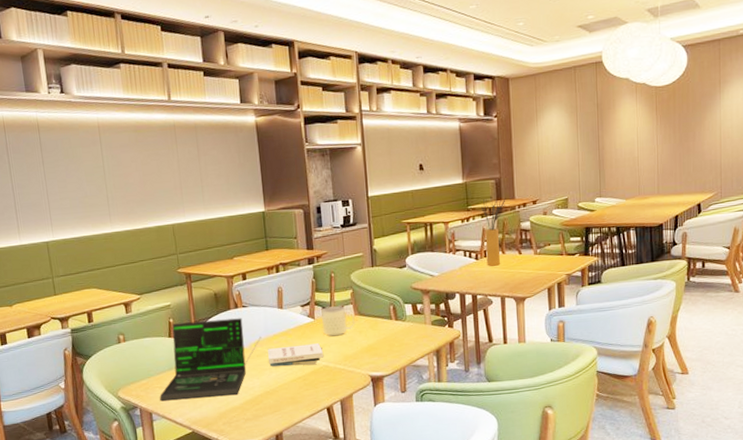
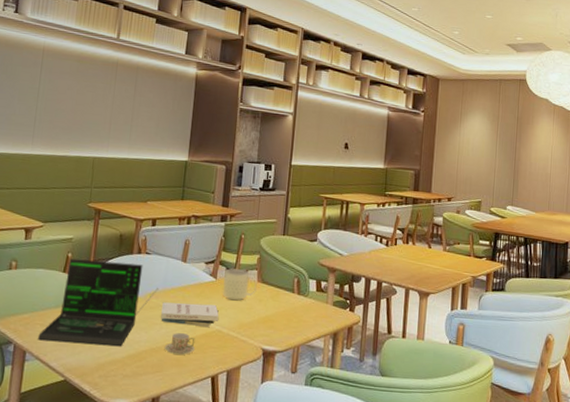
teacup: none [277,373,306,394] -> present [164,333,195,356]
vase: present [481,195,506,266] -> none [396,185,423,256]

